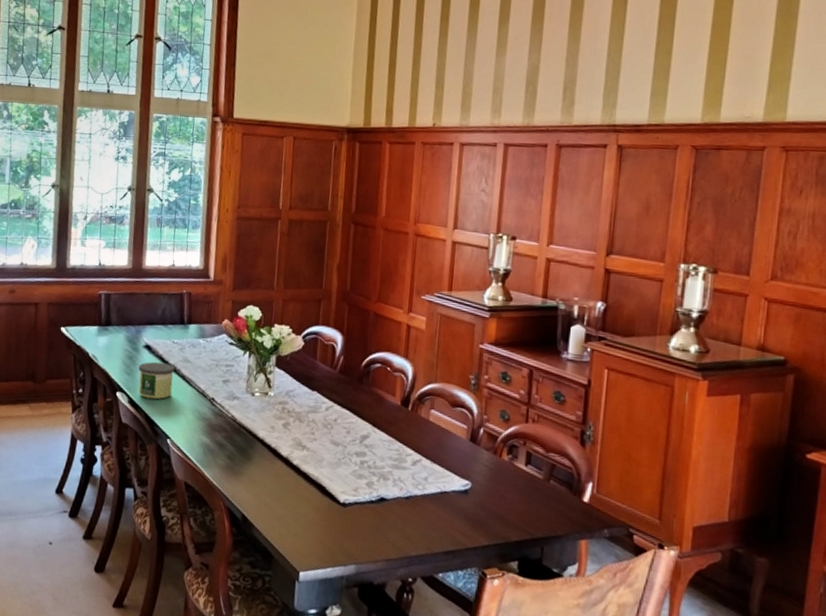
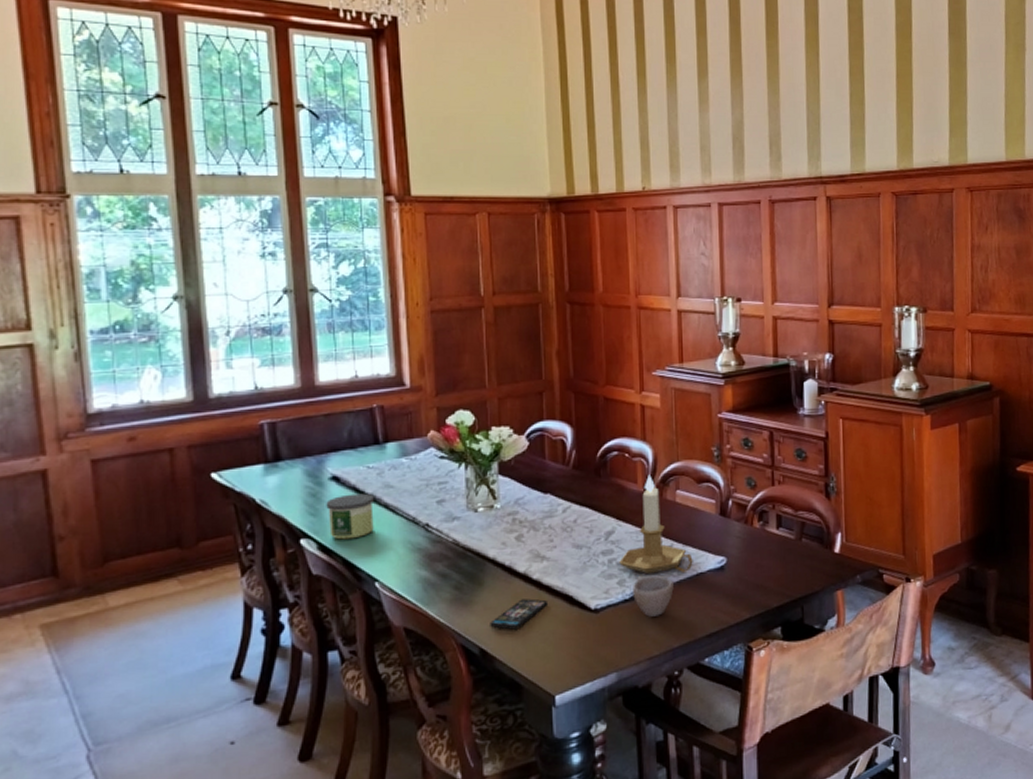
smartphone: none [253,479,304,505] -> present [490,598,549,630]
candlestick: none [370,390,439,488] -> present [619,474,693,575]
cup: none [379,481,418,523] -> present [633,574,674,617]

